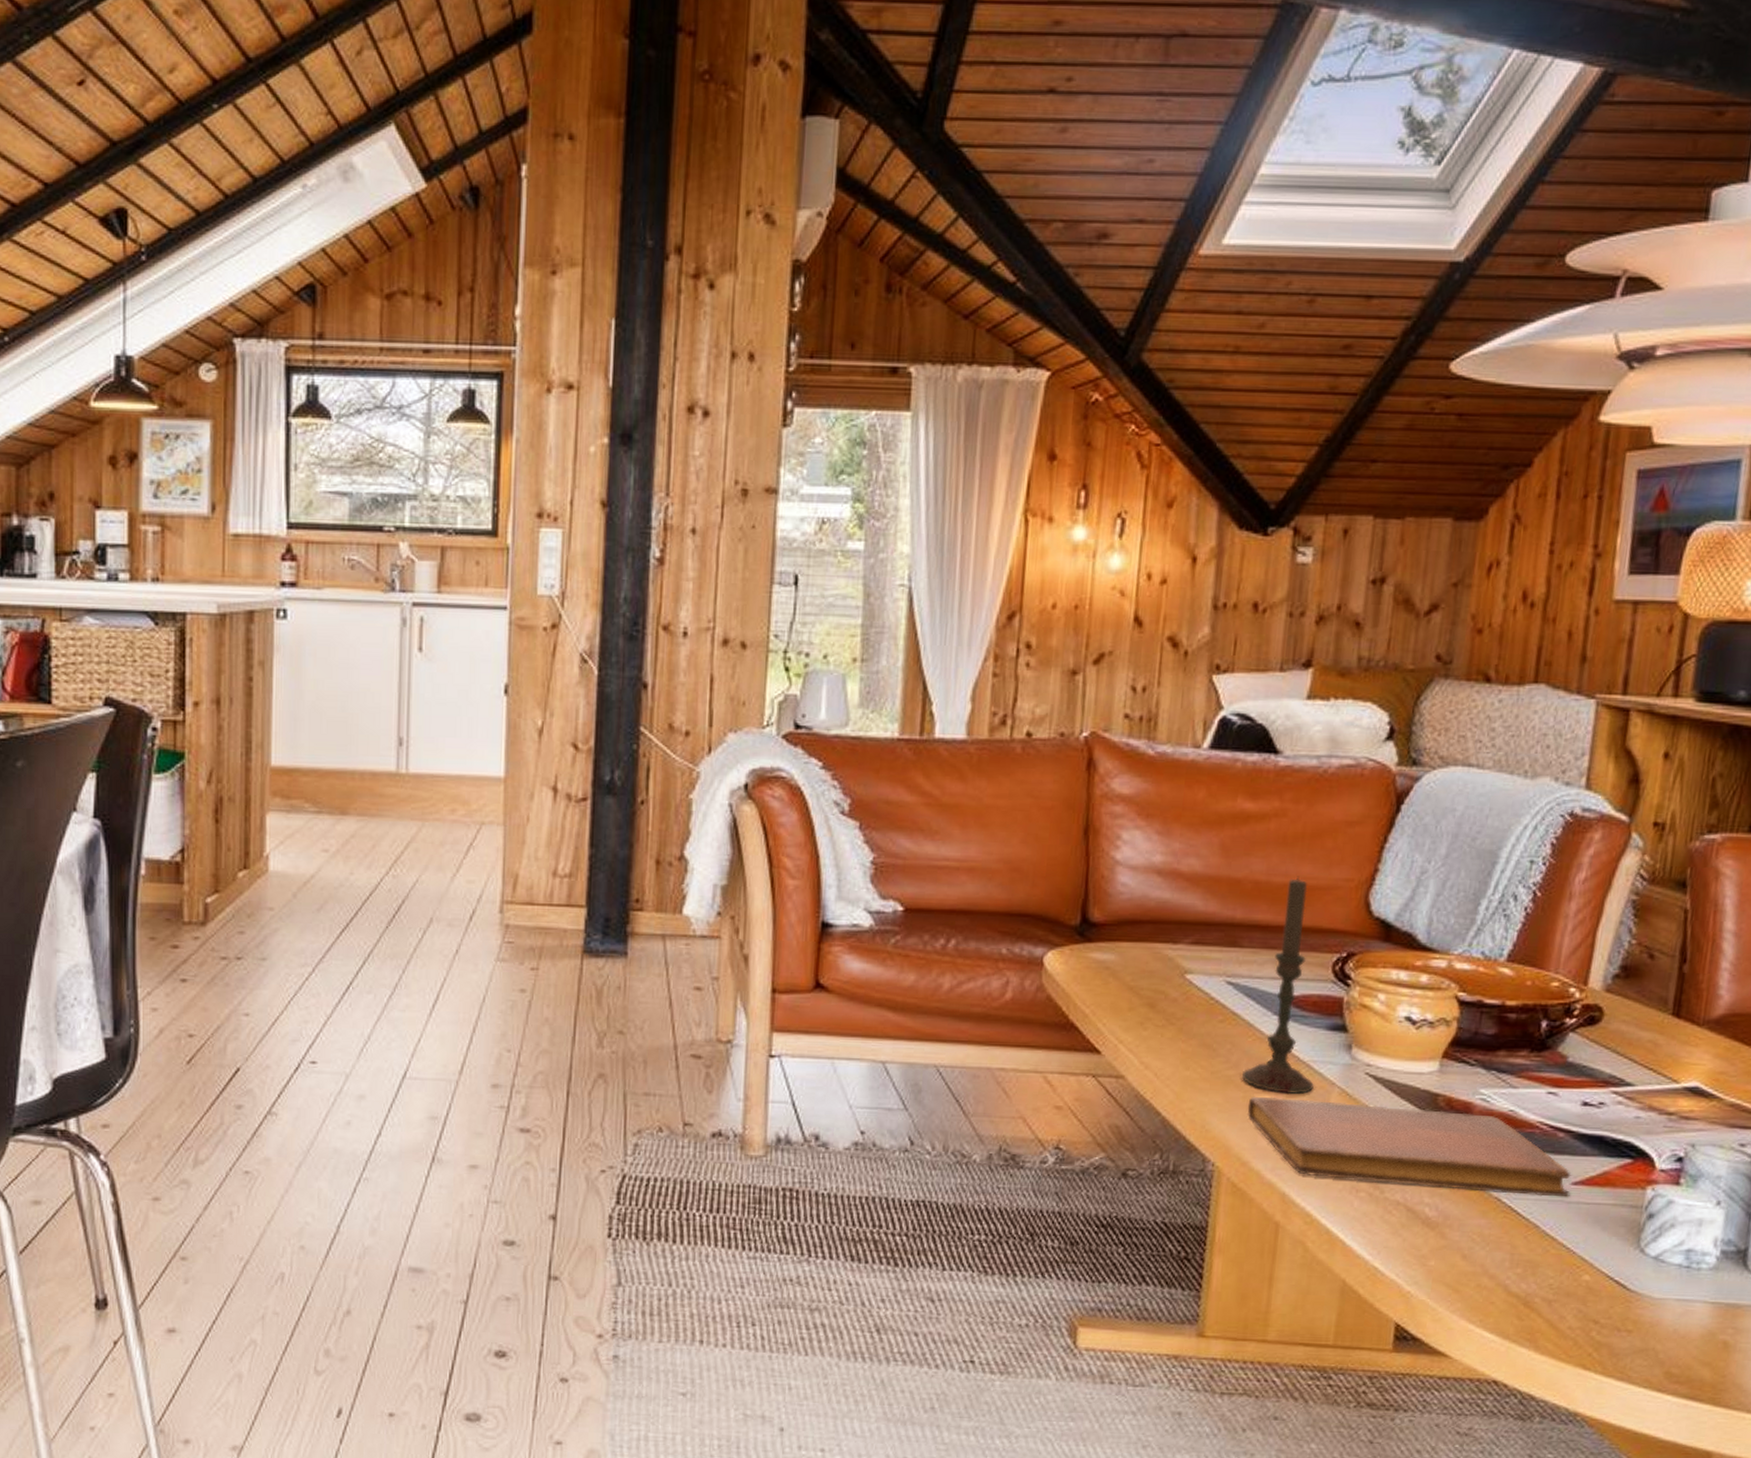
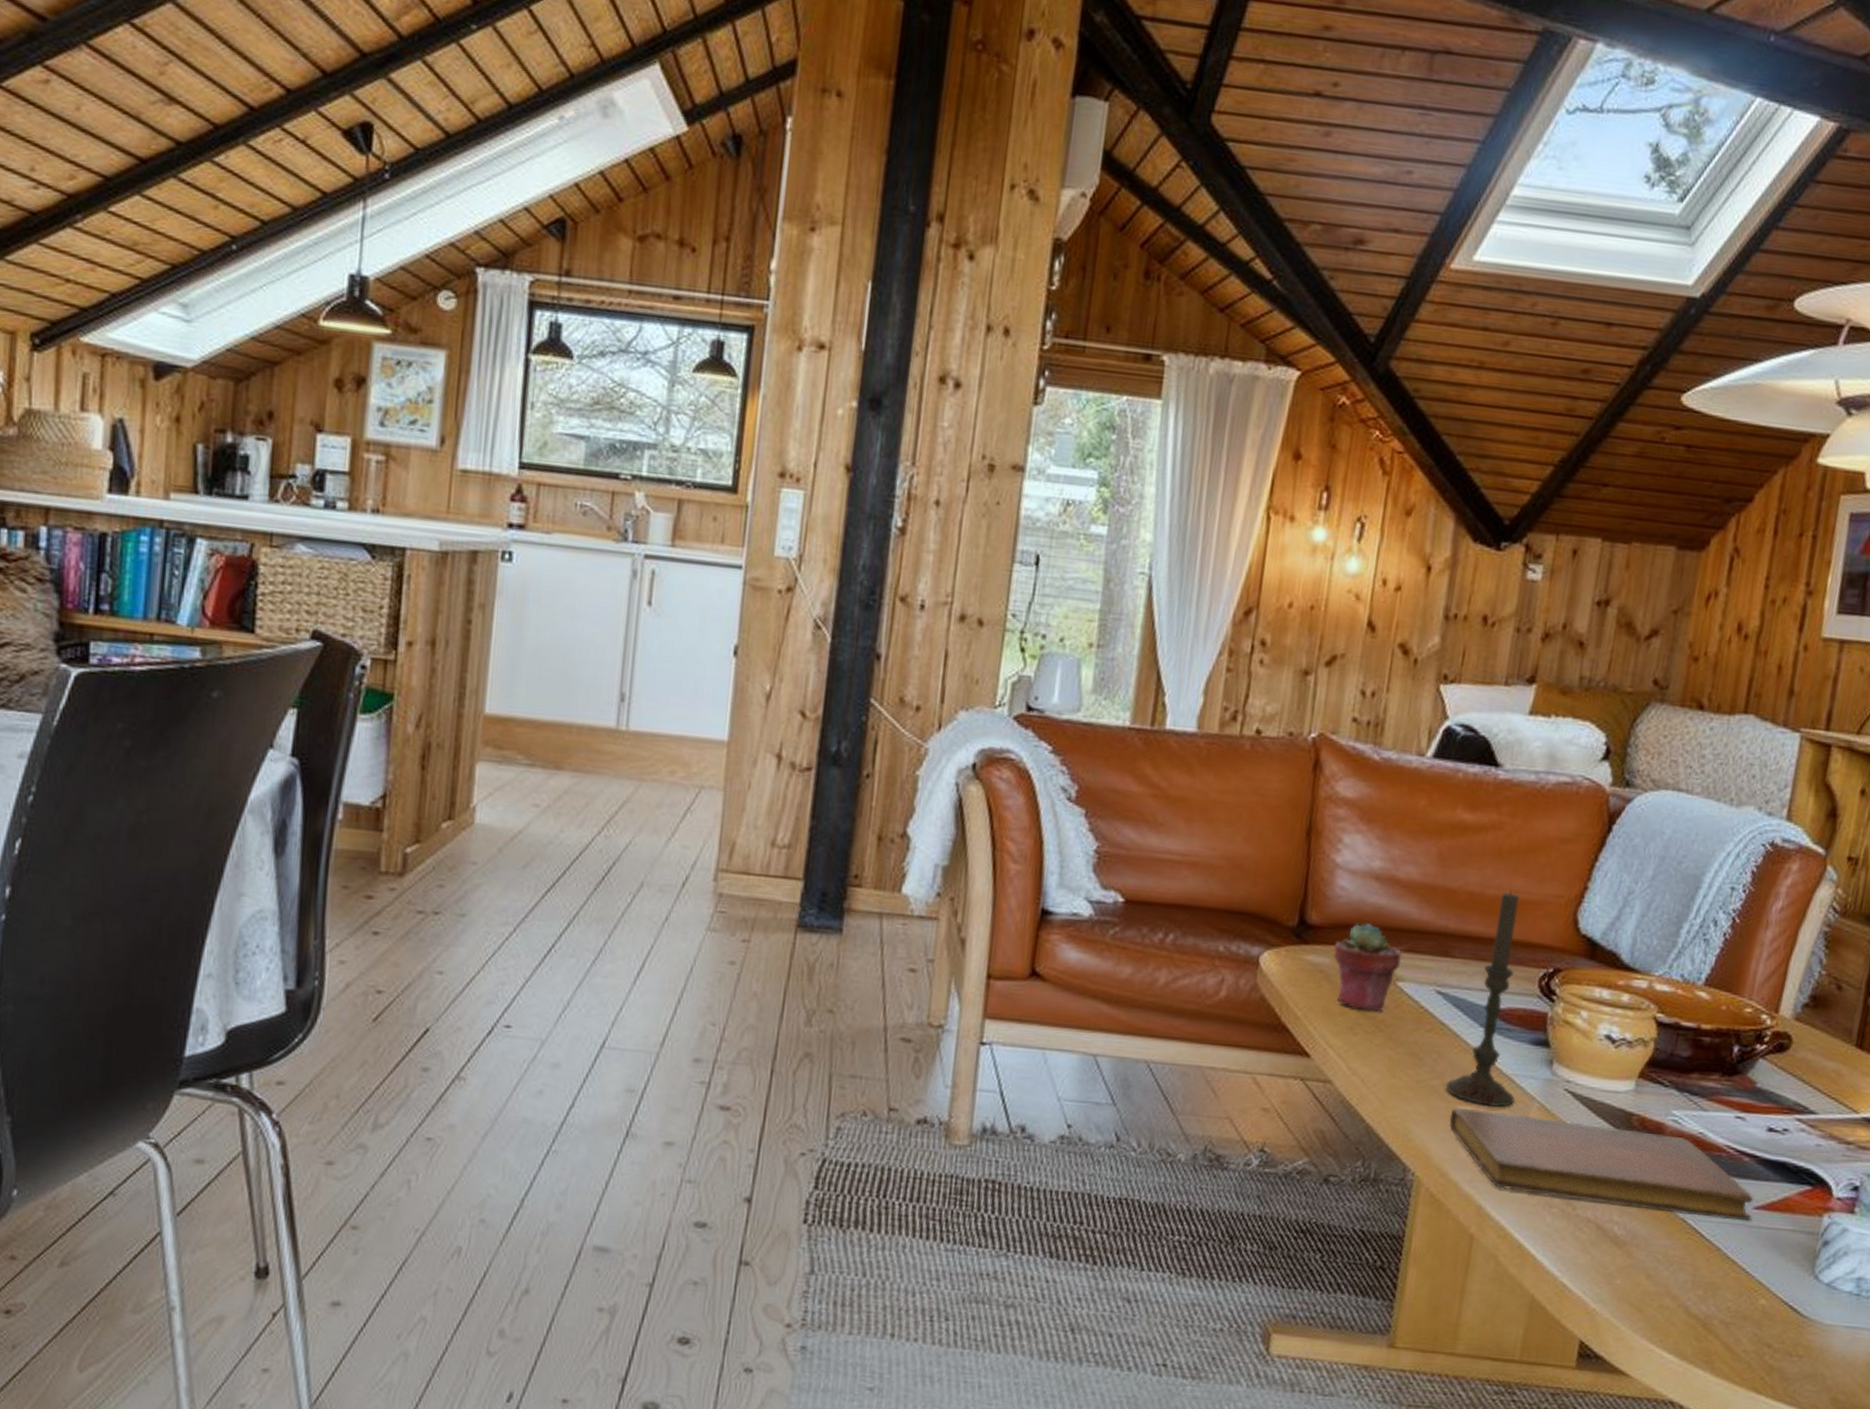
potted succulent: none [1119,918,1189,1005] -> present [1333,923,1402,1012]

